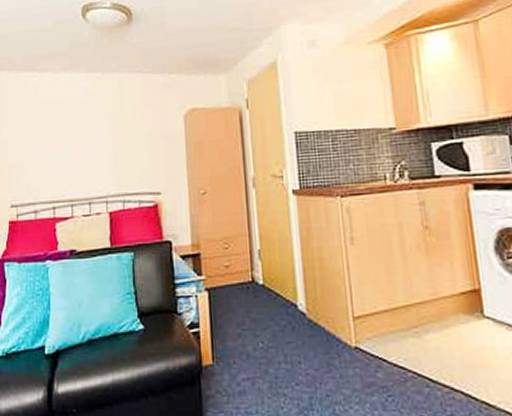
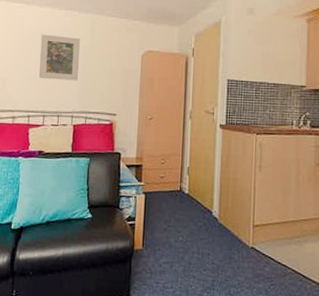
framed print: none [60,104,110,160] -> present [39,34,80,81]

